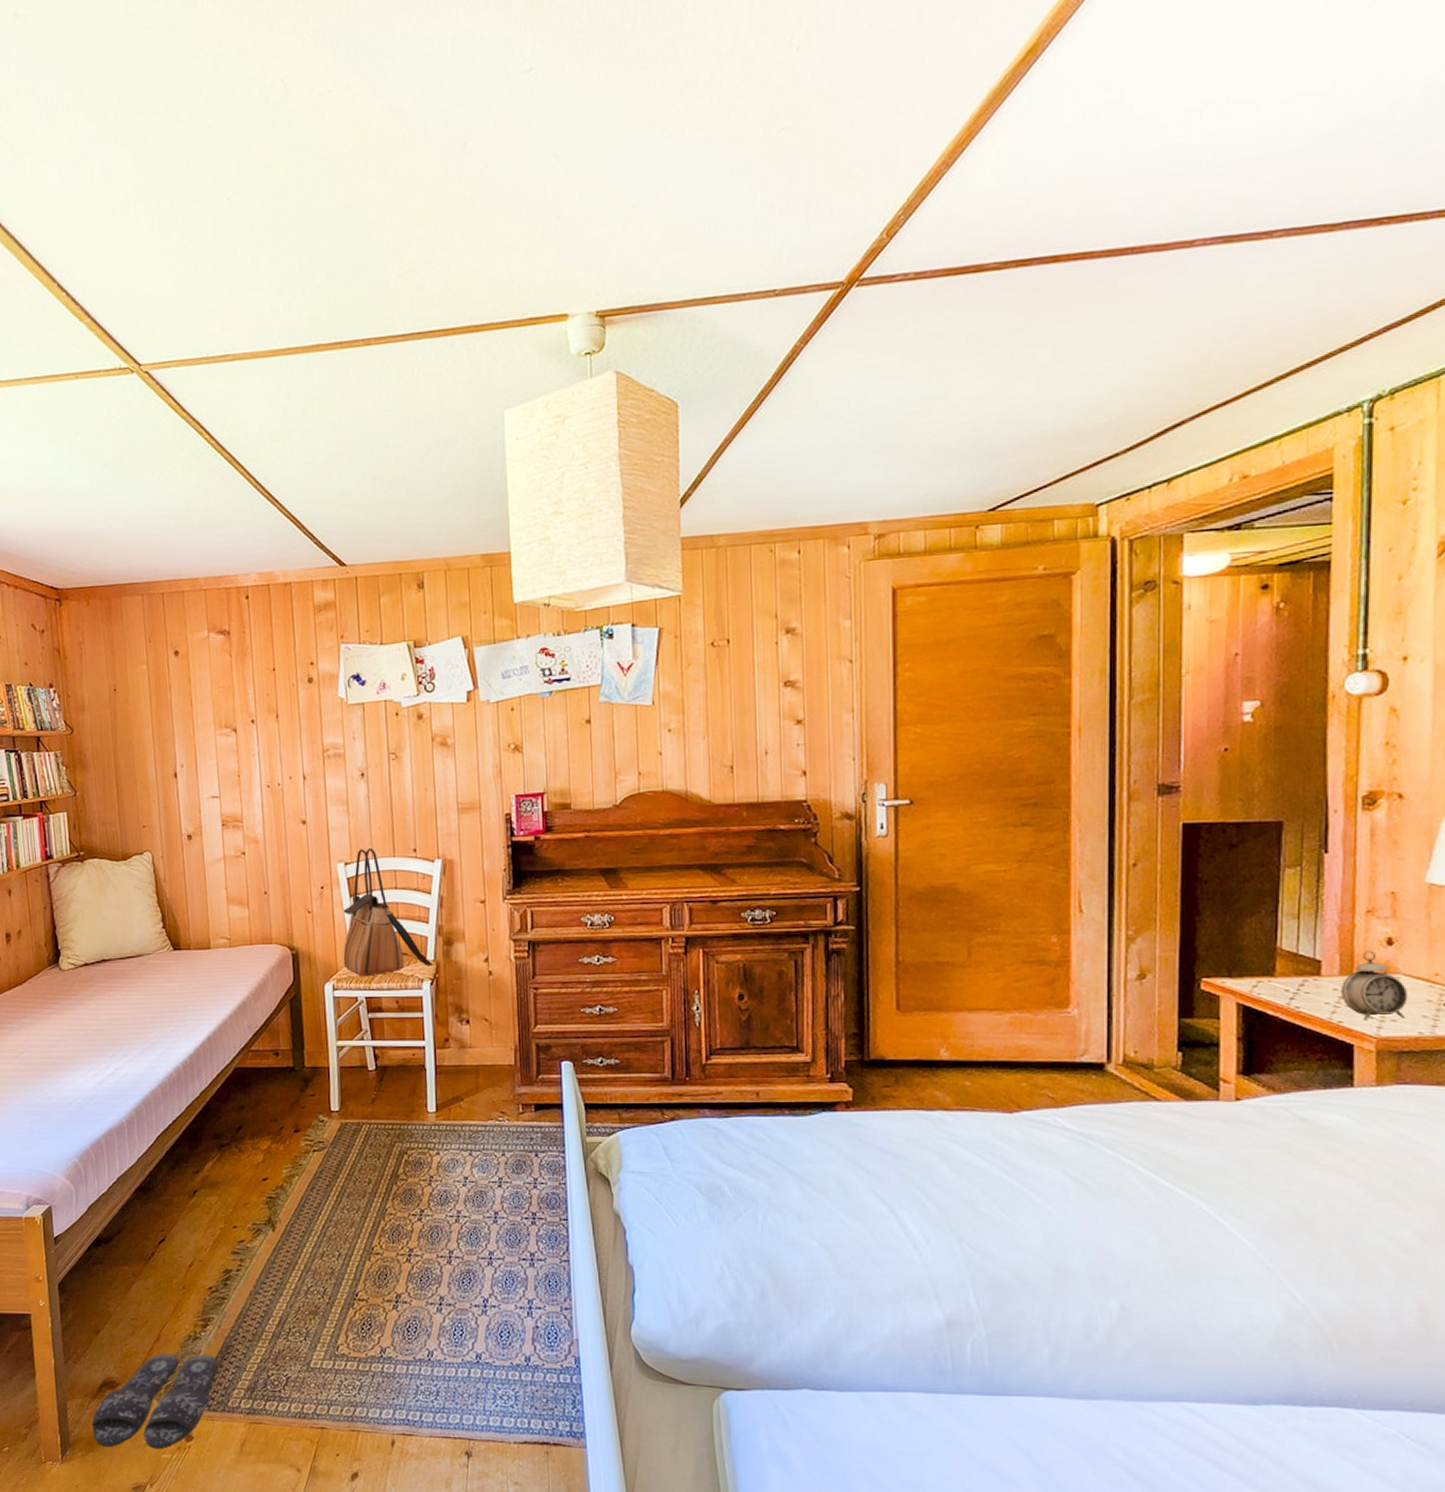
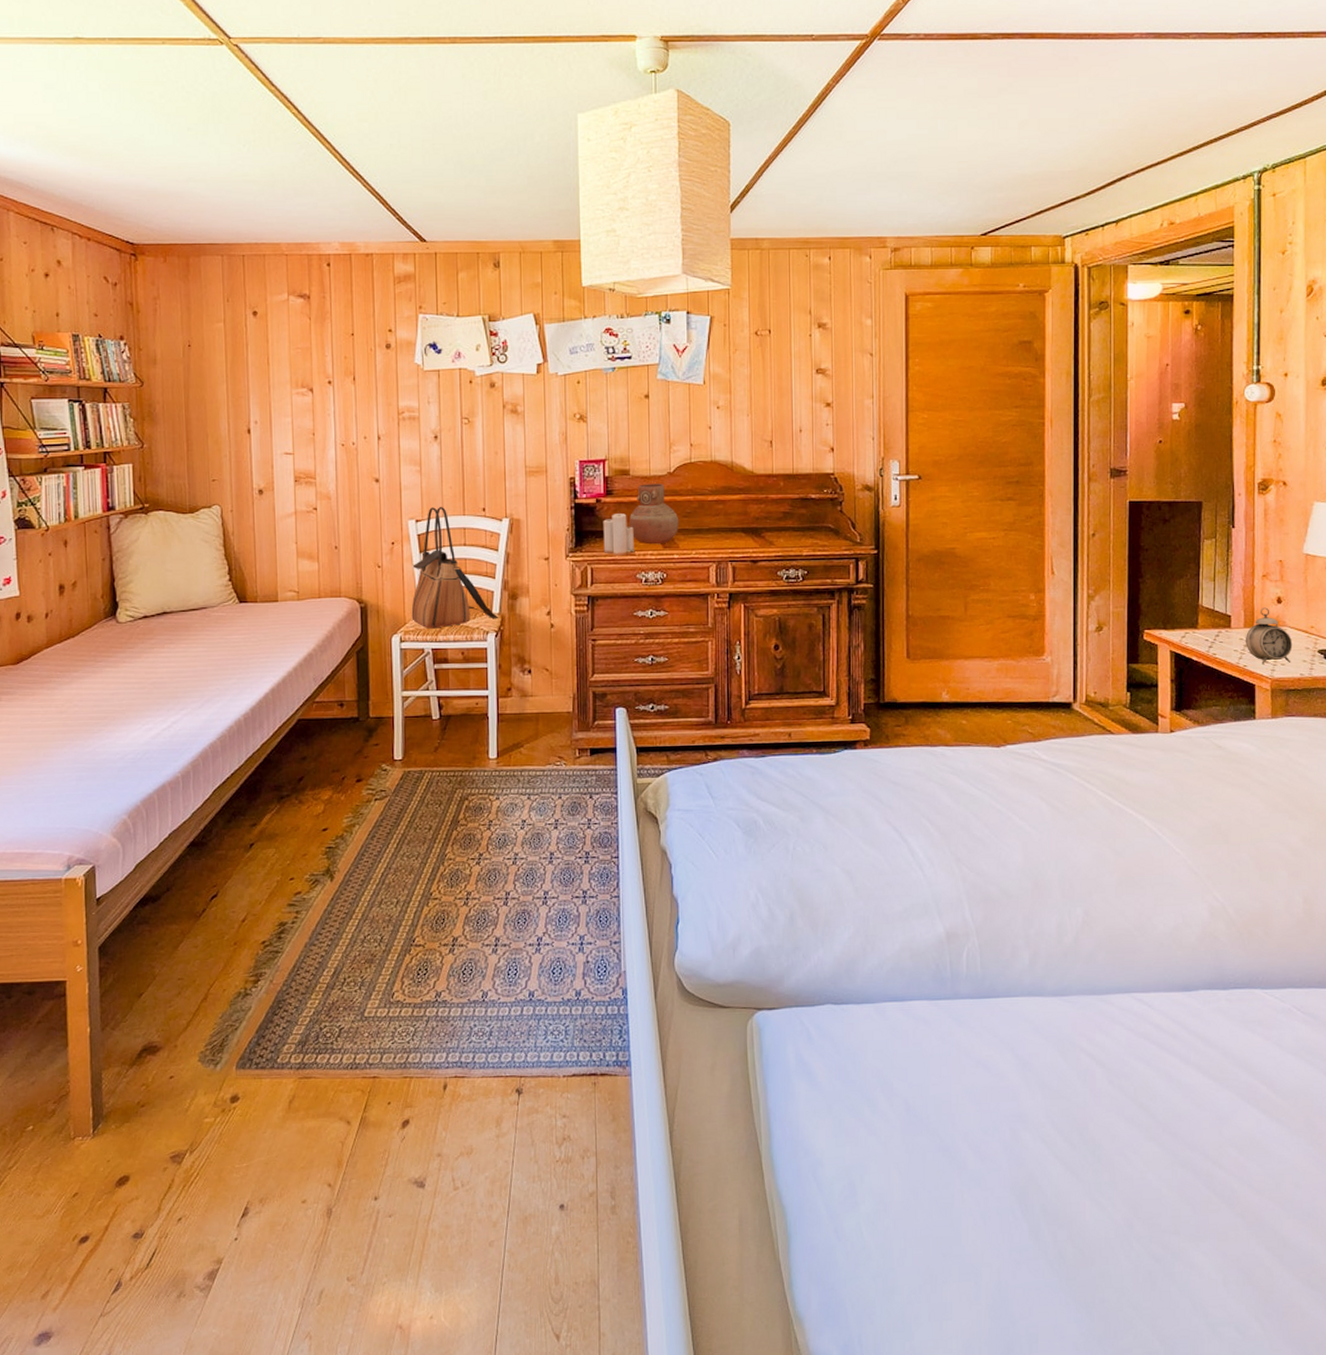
slippers: present [91,1354,217,1449] -> none [128,1011,268,1116]
candle: none [543,849,579,899] -> present [603,511,635,557]
vase: none [571,817,628,885] -> present [628,483,679,545]

